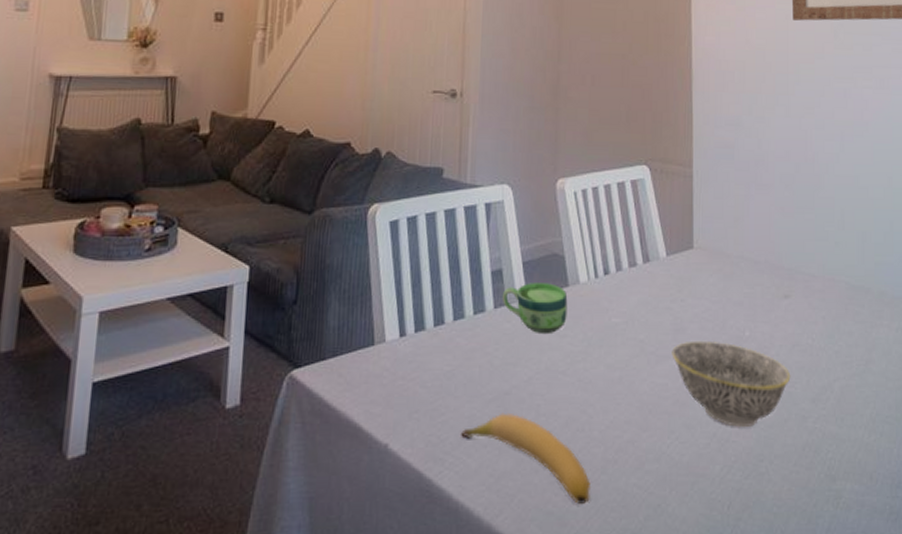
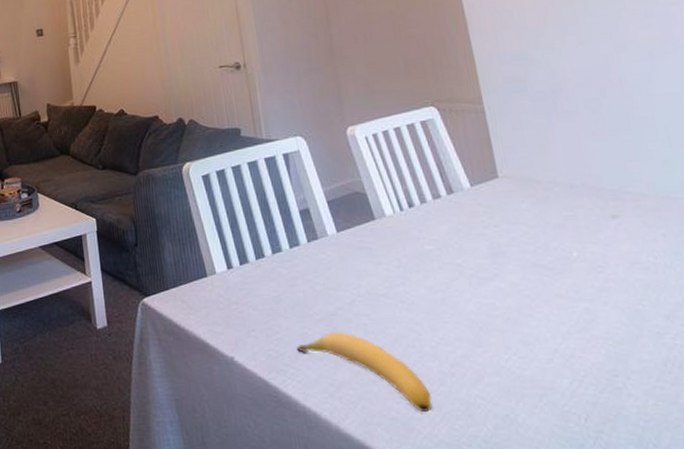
cup: present [501,283,568,333] -> none [312,218,379,262]
bowl: present [672,340,791,427] -> none [493,262,636,343]

